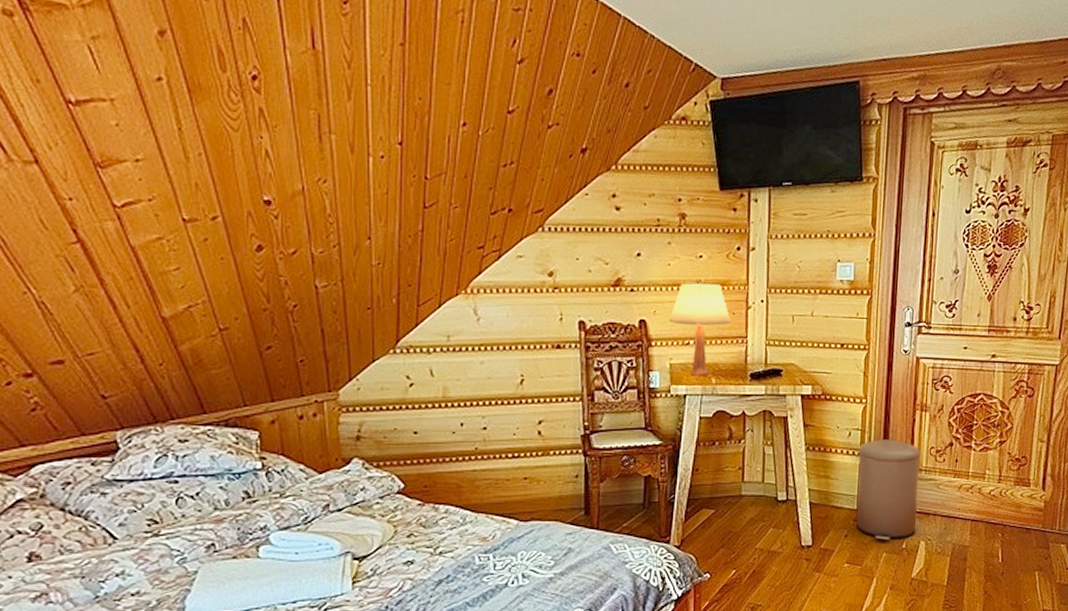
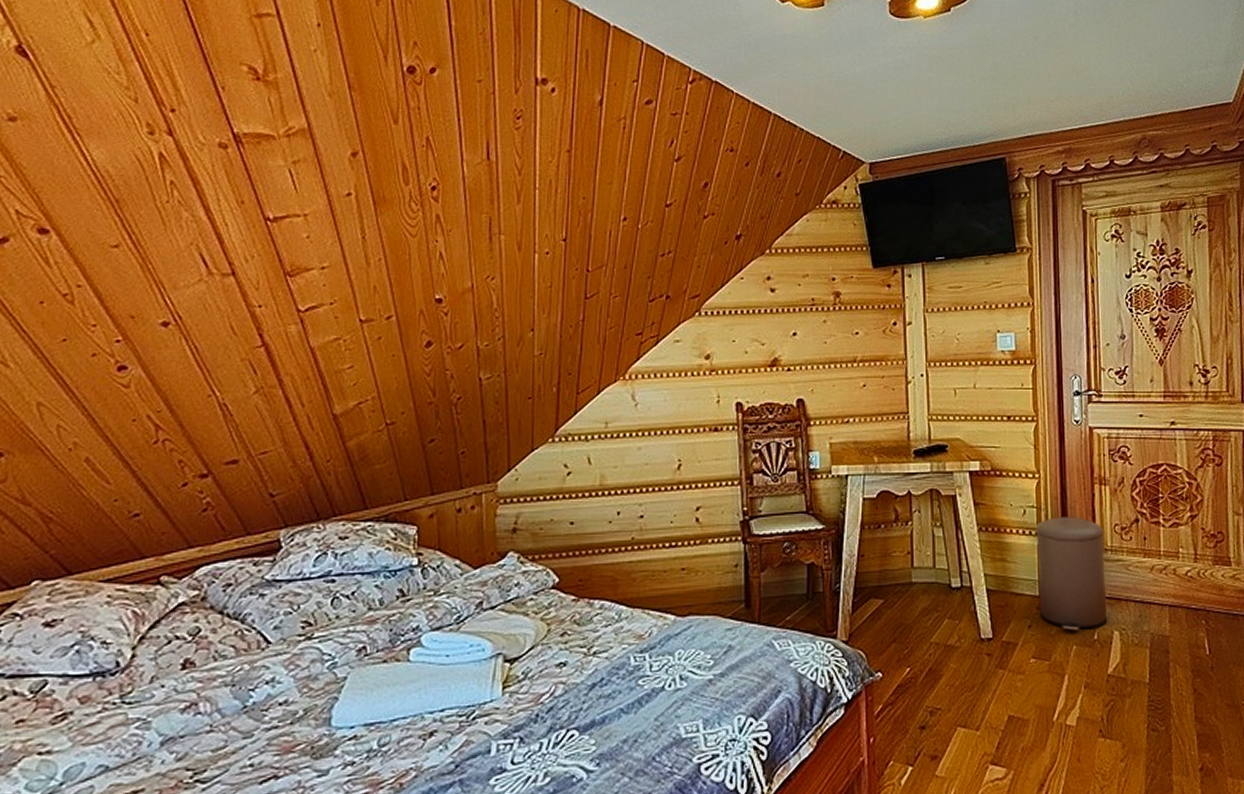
table lamp: present [669,279,732,377] -> none [827,356,892,456]

